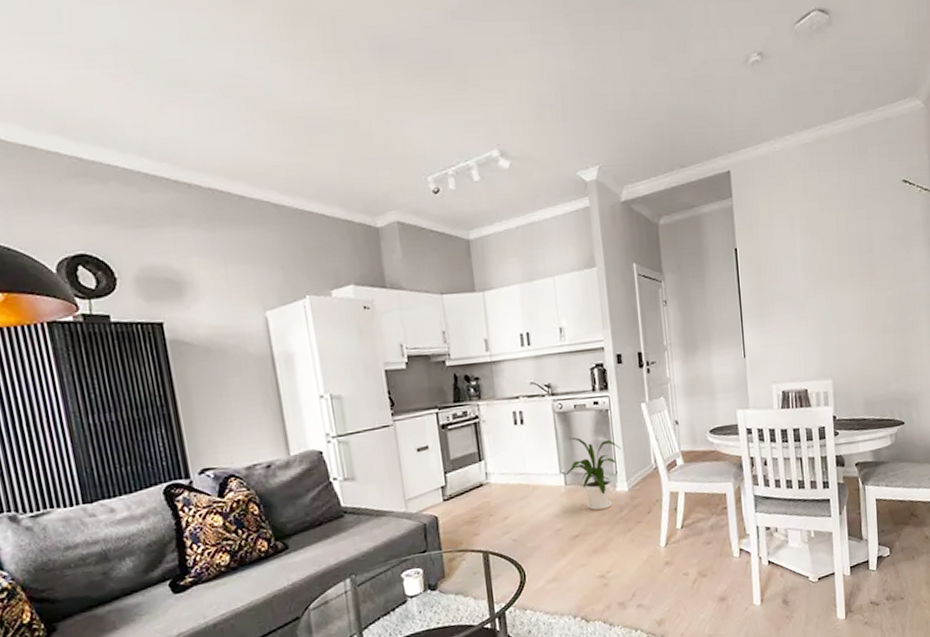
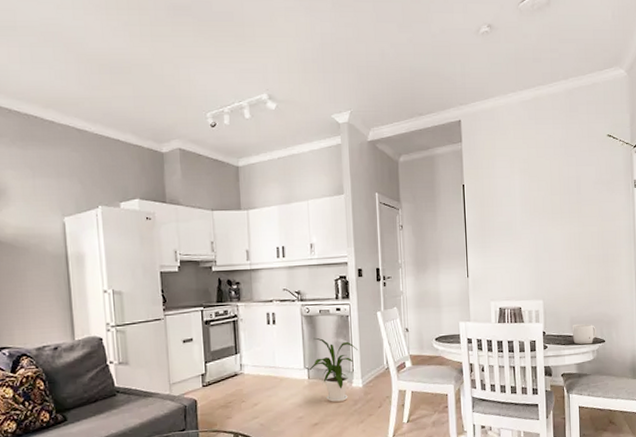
mug: none [866,404,894,429] -> present [572,324,596,345]

